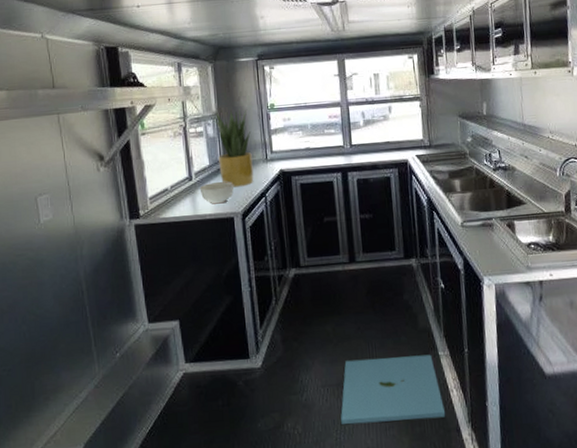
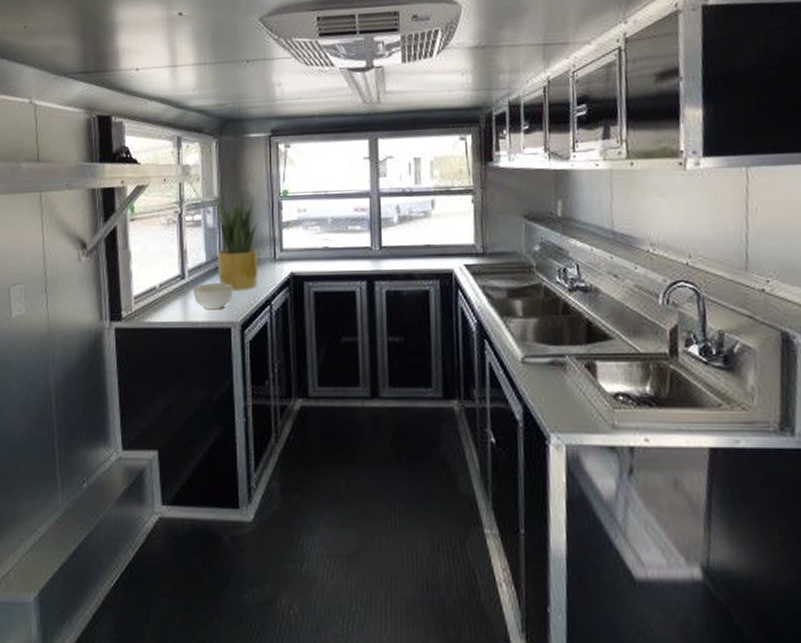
floor mat: present [340,354,446,425] -> none [350,526,491,620]

